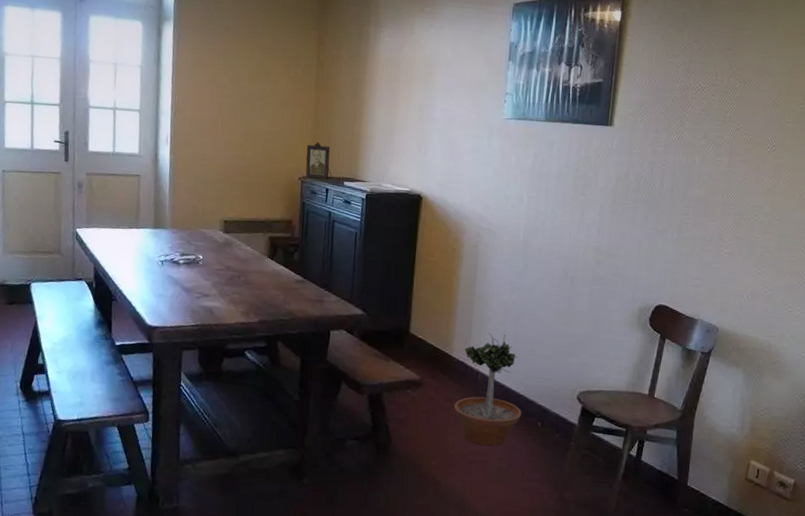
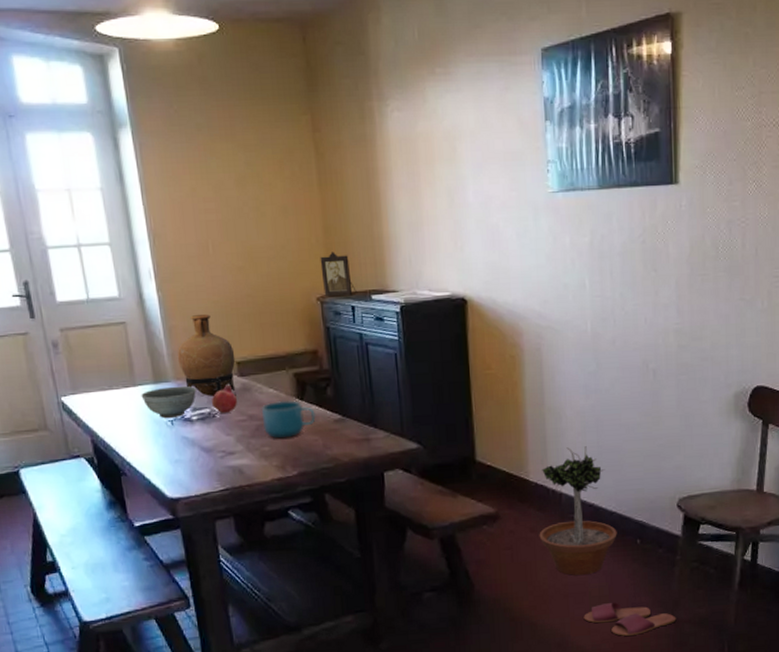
bowl: none [141,232,188,259] -> present [141,386,197,418]
vase: none [177,177,224,250] -> present [178,313,236,397]
fruit: none [198,238,219,262] -> present [212,384,237,414]
cup: none [236,257,282,290] -> present [261,400,316,439]
slippers: none [482,474,564,507] -> present [583,603,677,636]

